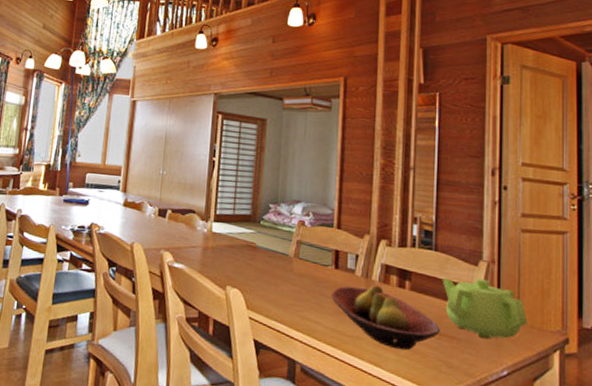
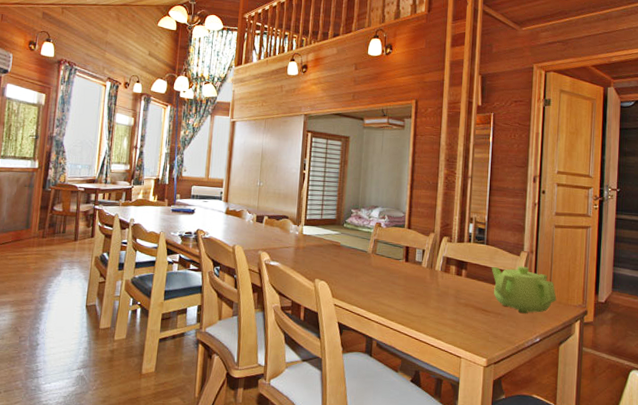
fruit bowl: present [331,284,440,351] -> none [402,274,489,326]

